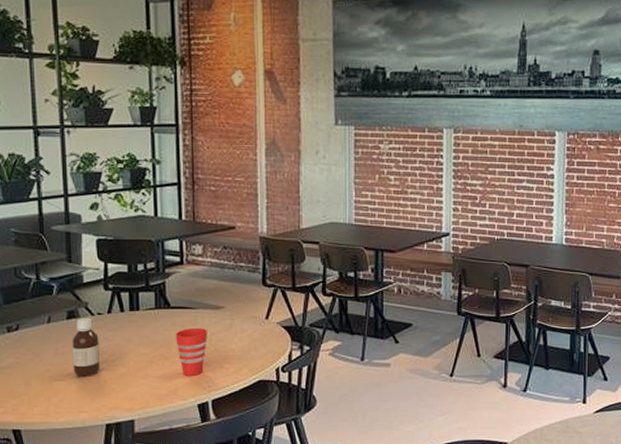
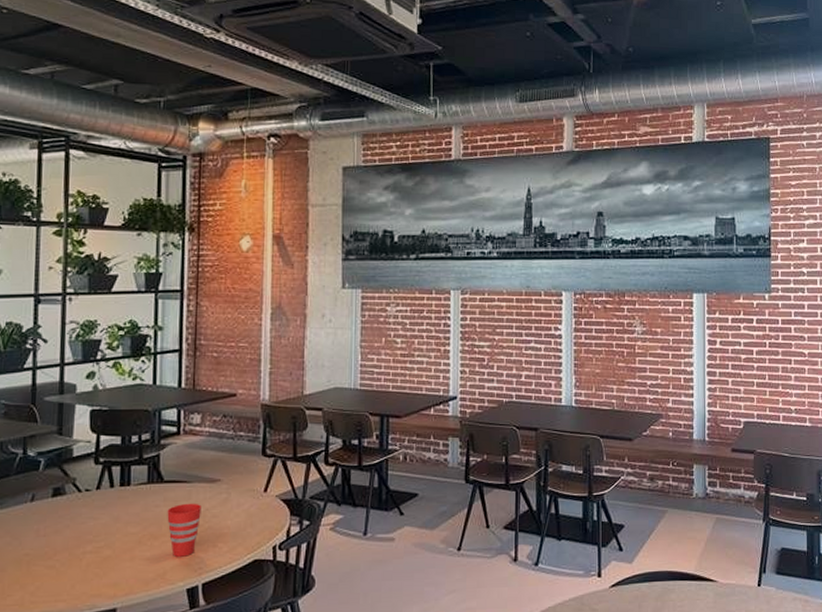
bottle: present [72,317,100,376] -> none [54,494,85,561]

